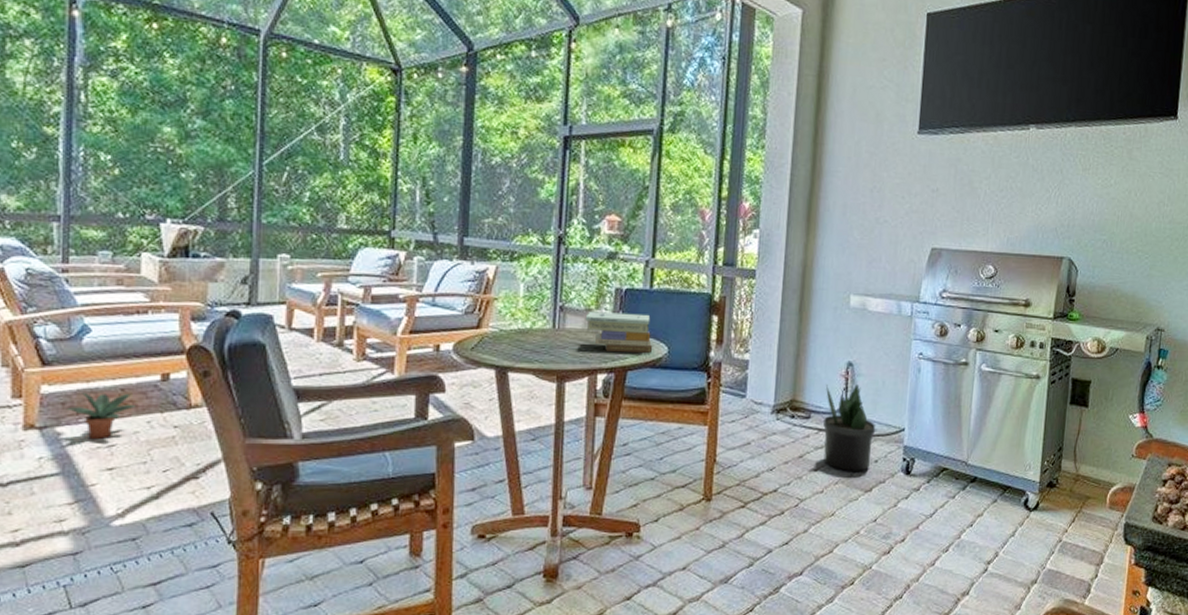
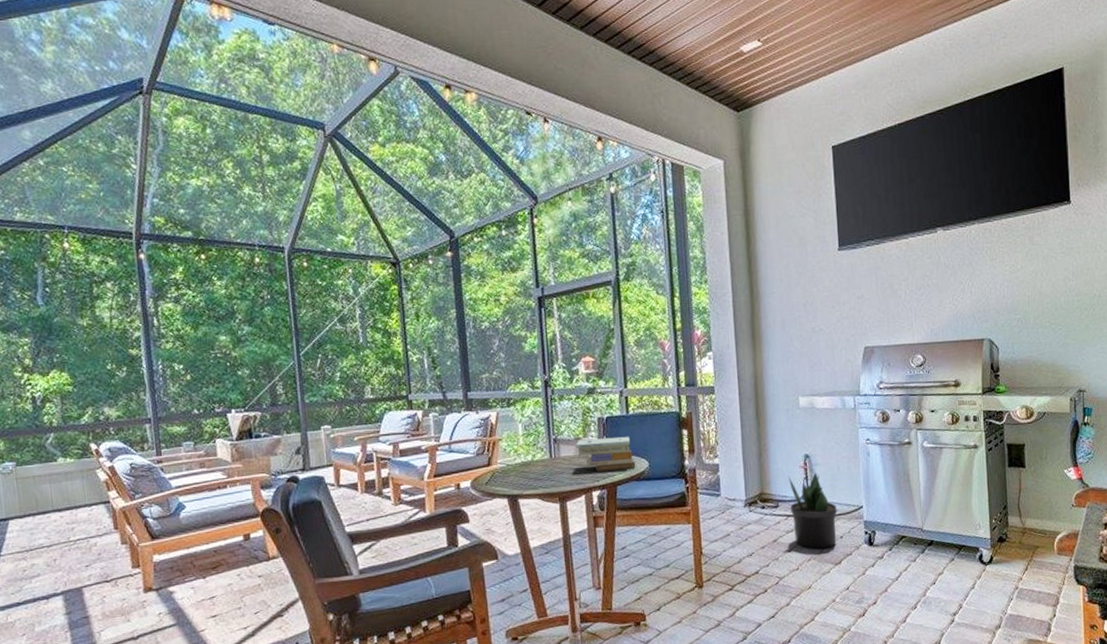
potted plant: present [66,393,137,440] -> none [174,554,228,594]

